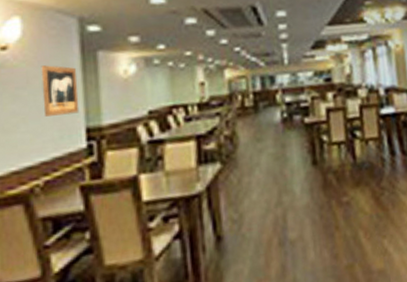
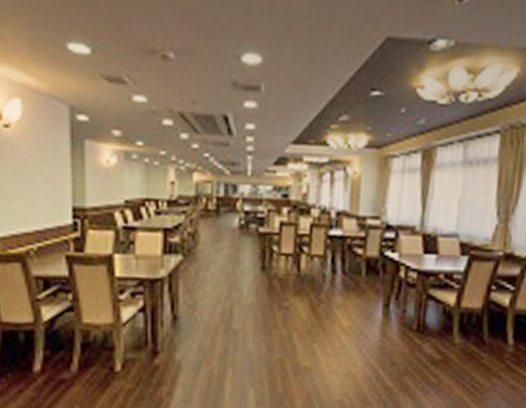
wall art: present [41,65,80,117] -> none [37,146,68,193]

